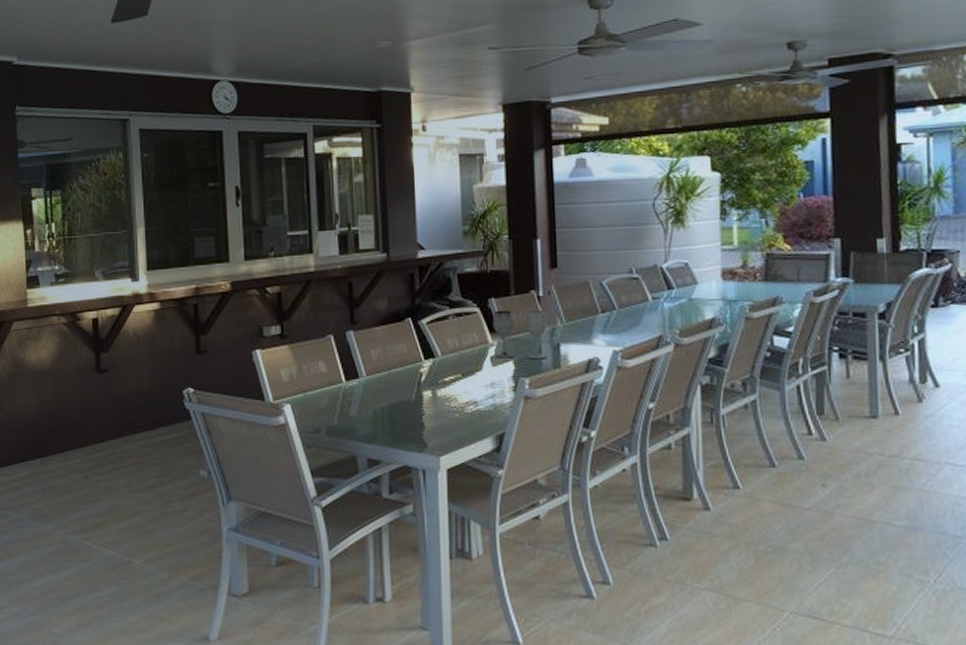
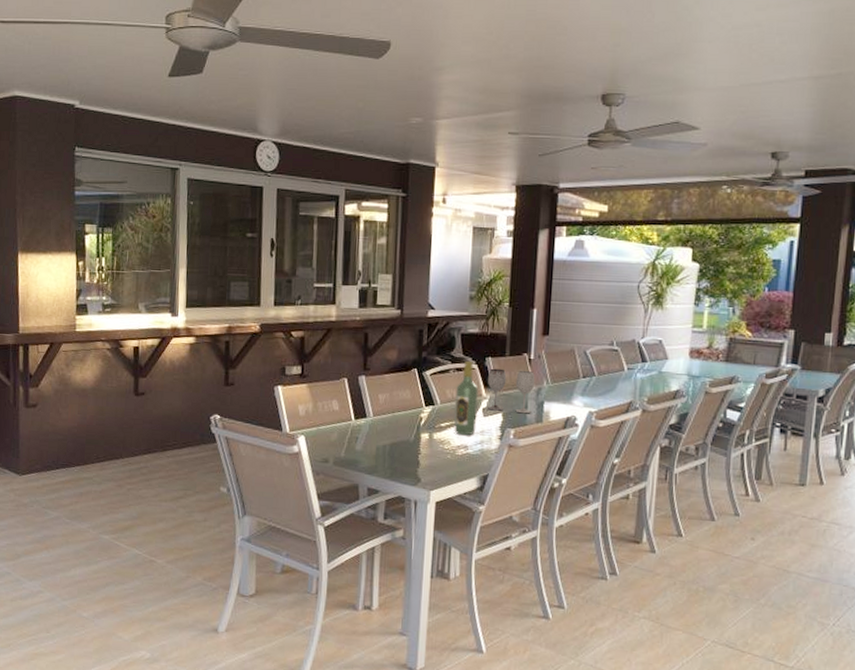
wine bottle: none [457,305,485,390] -> present [454,361,479,436]

